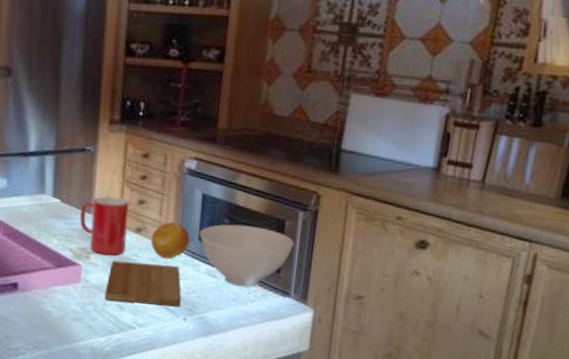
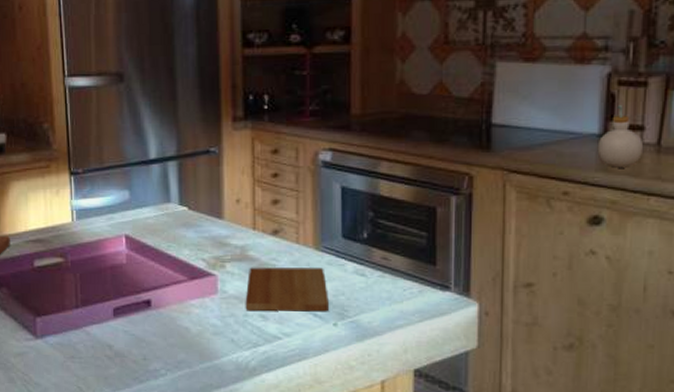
cup: present [80,196,129,255] -> none [211,198,263,262]
fruit: present [150,222,190,259] -> none [290,221,331,261]
bowl: present [199,224,295,288] -> none [342,217,450,285]
soap dispenser: none [430,142,471,200] -> present [597,104,644,168]

